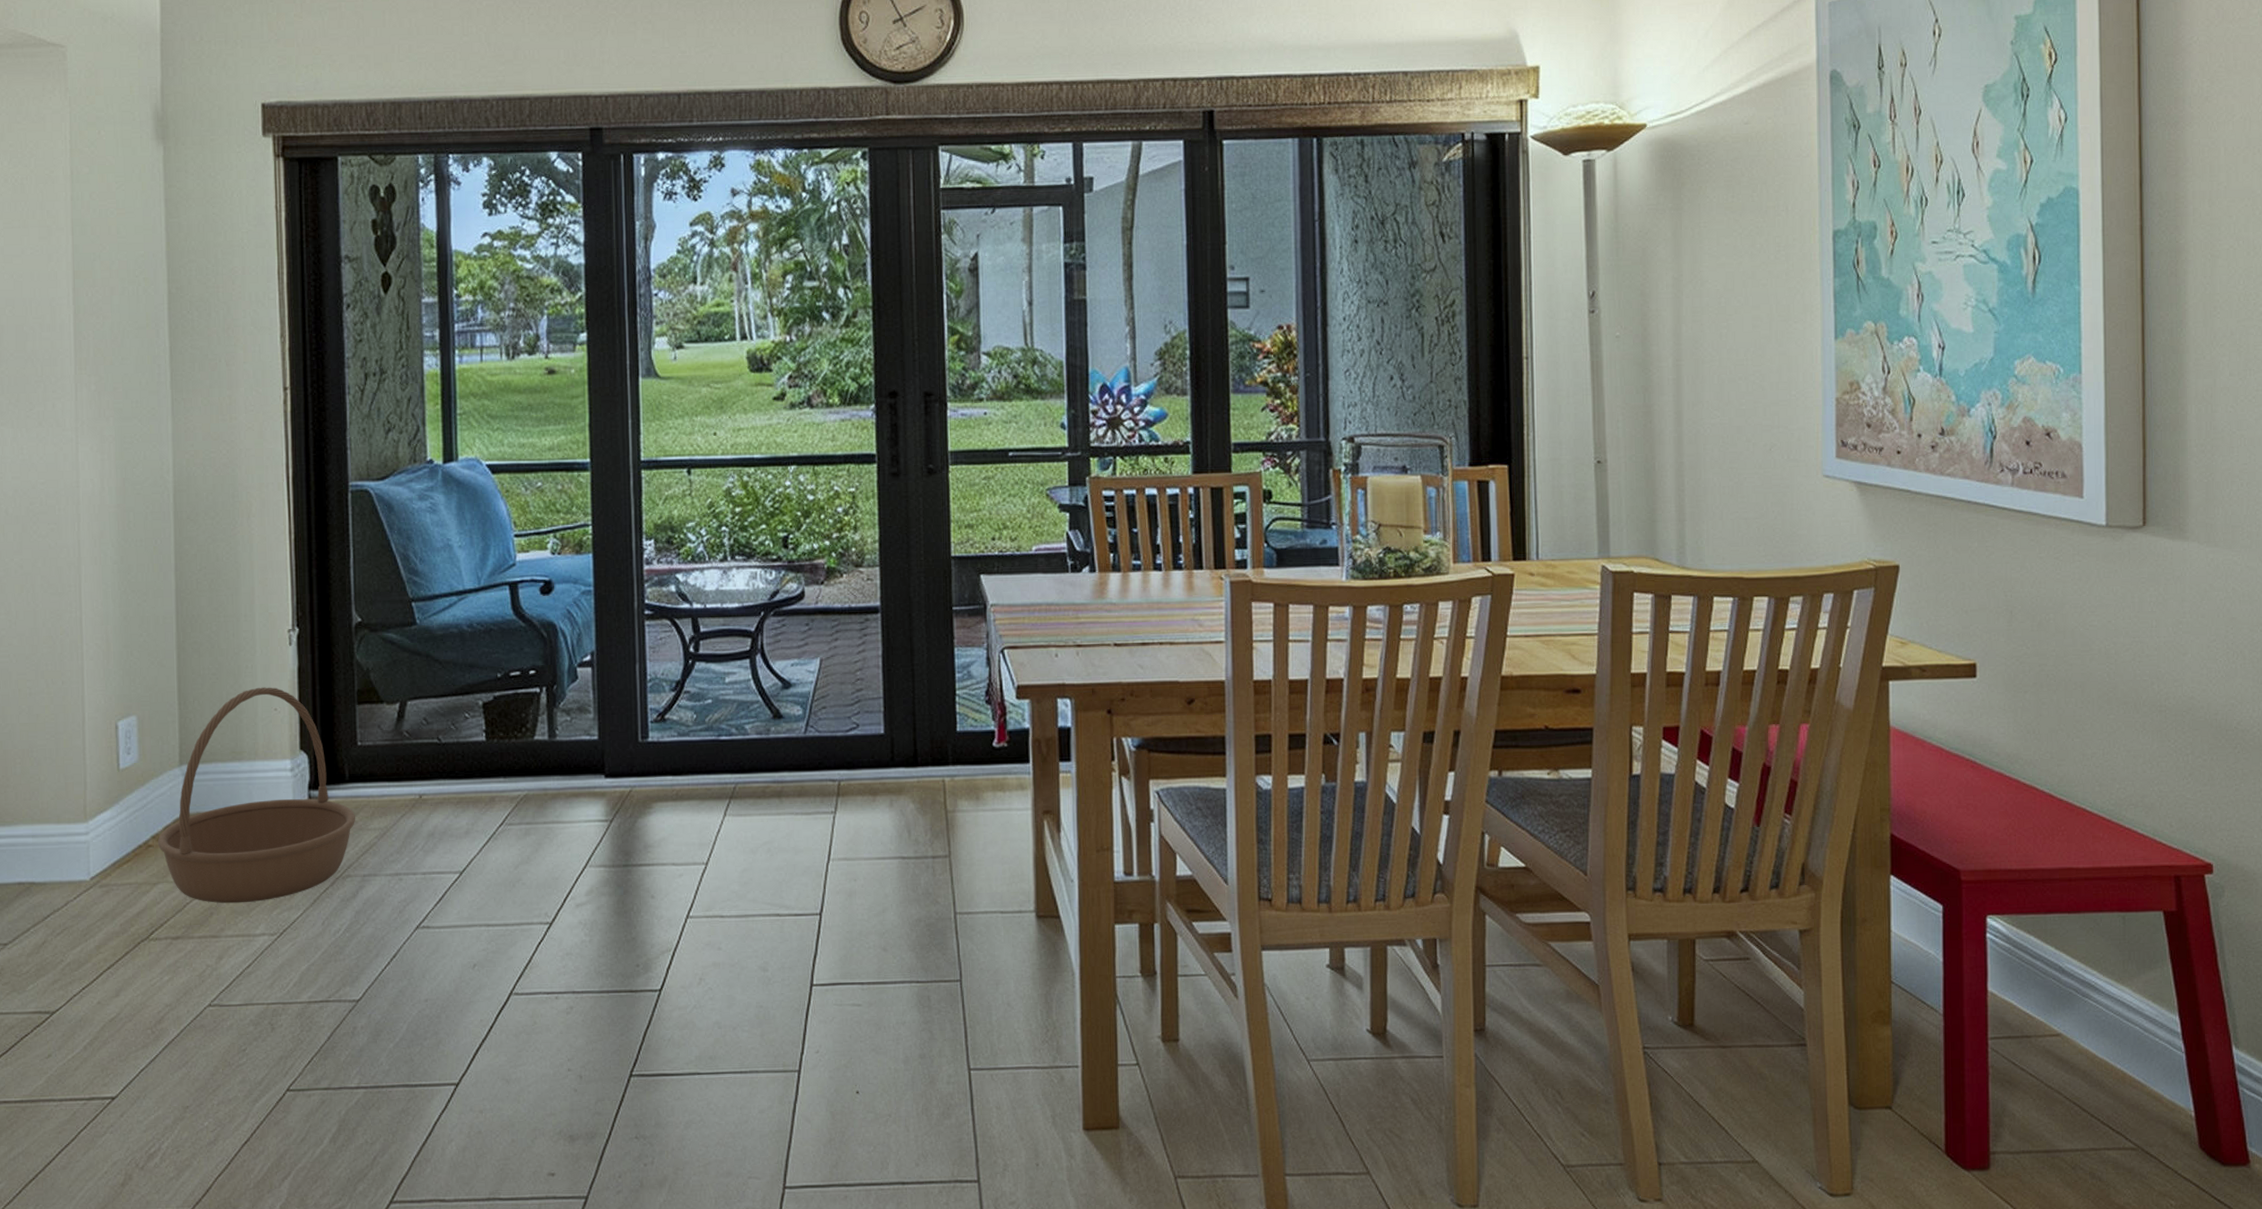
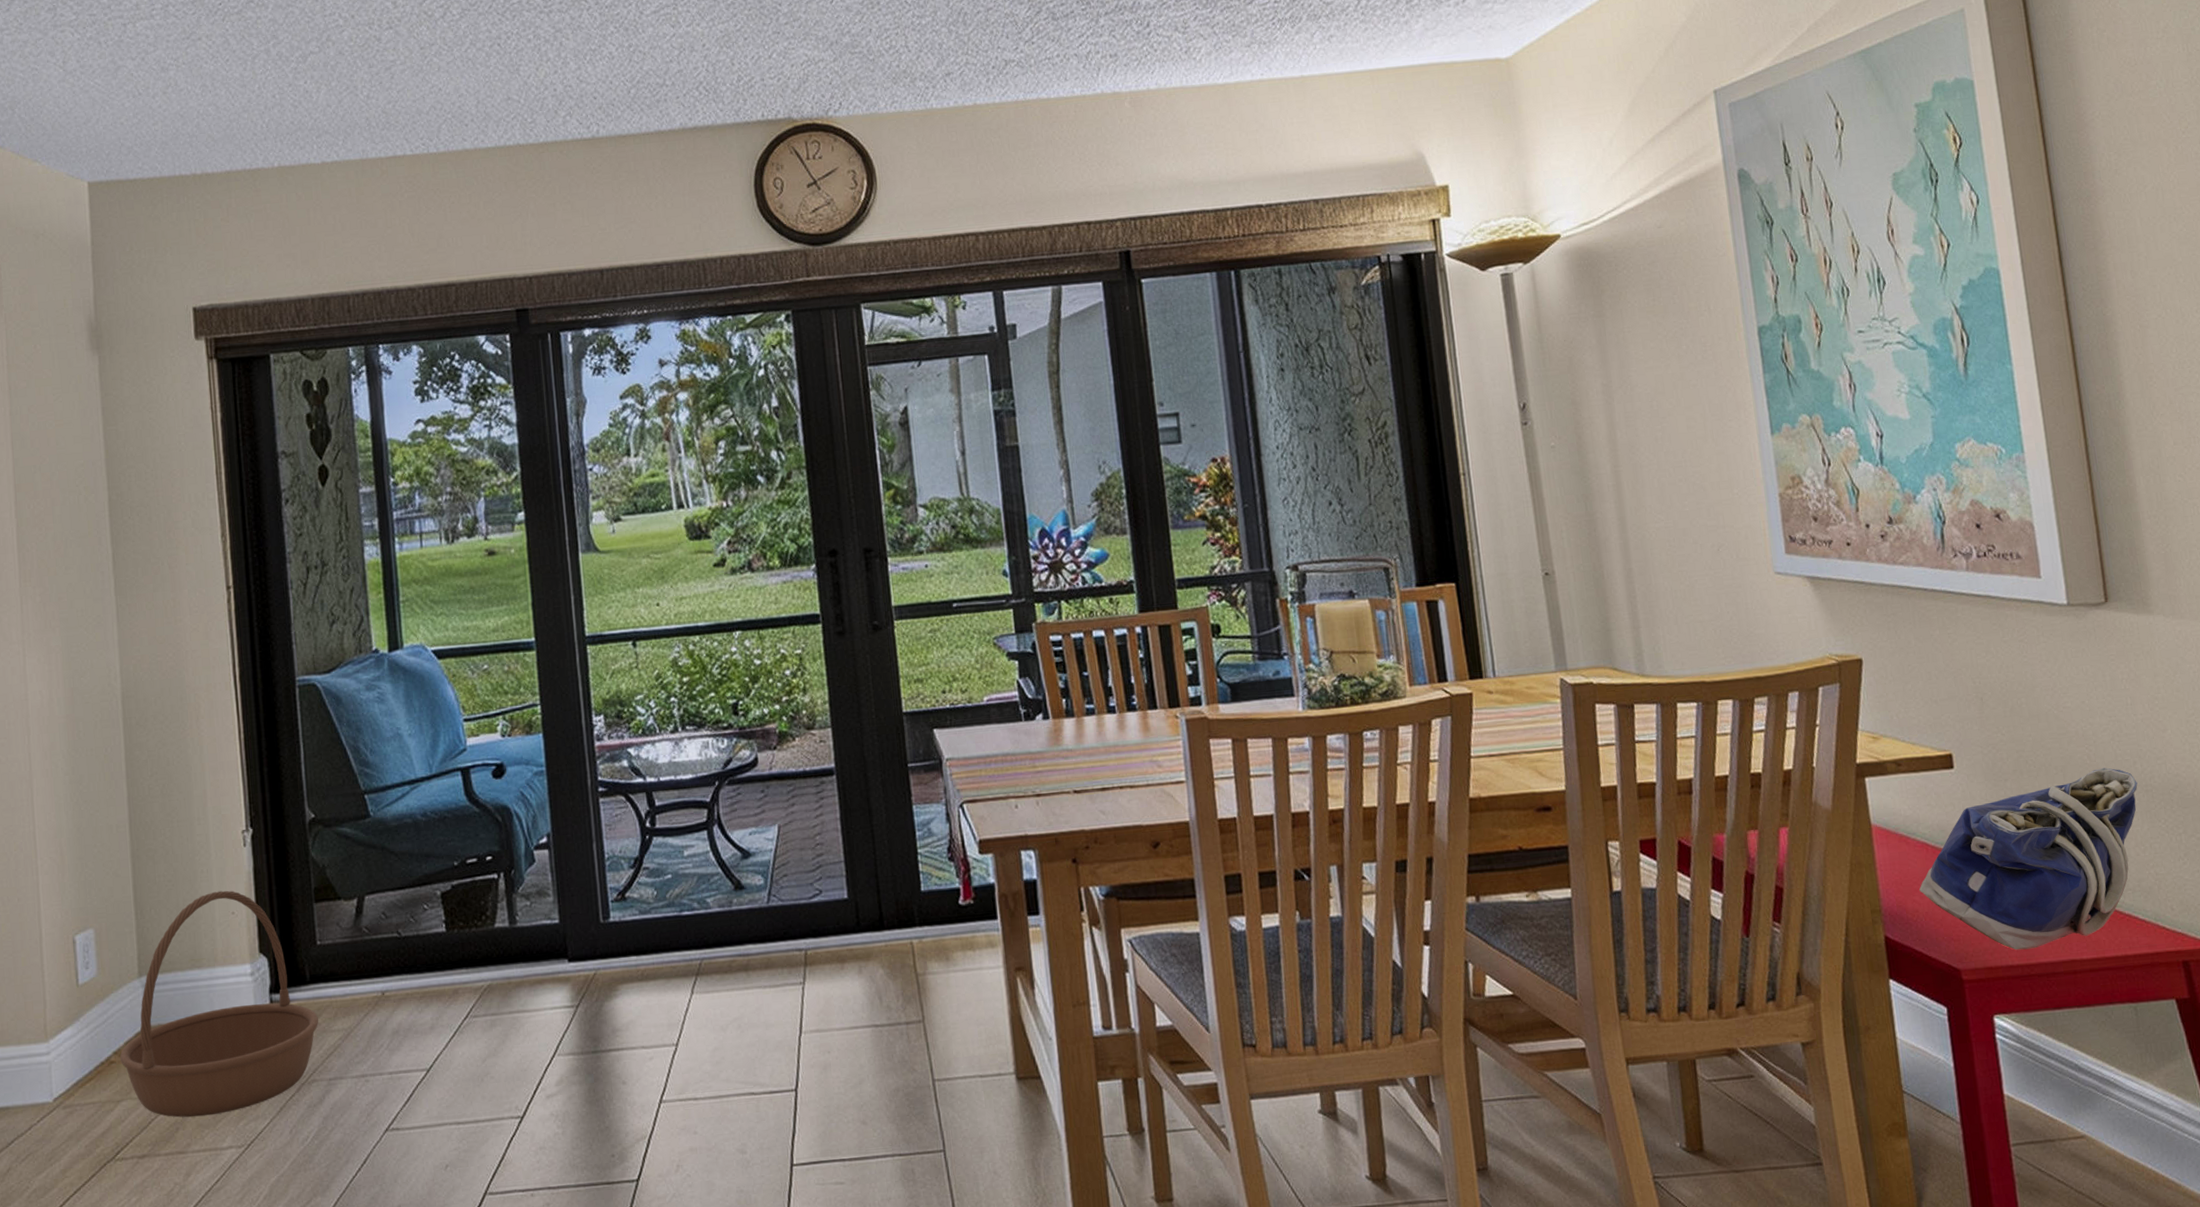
tote bag: none [1929,686,2152,855] -> present [1919,768,2138,950]

